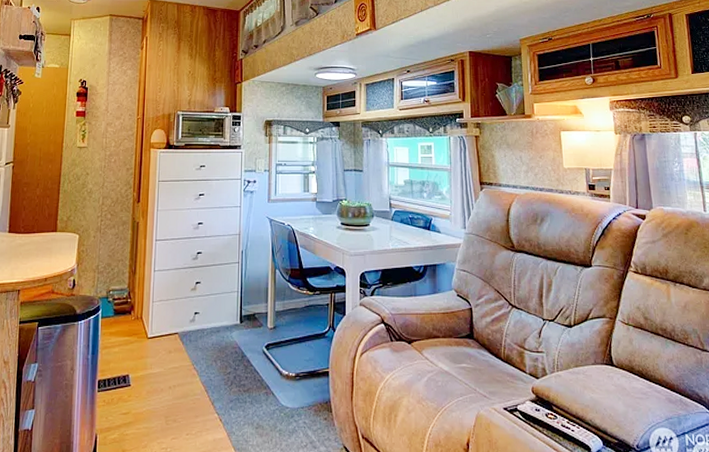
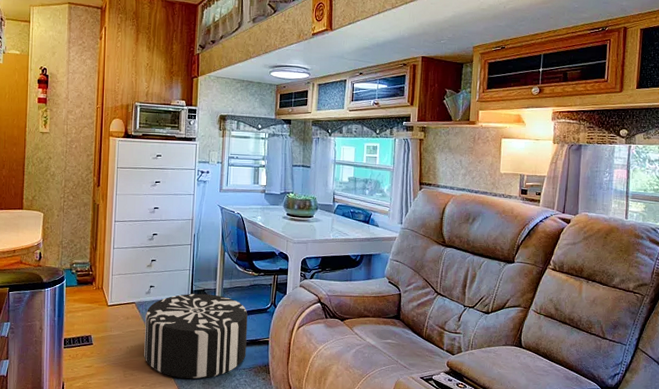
pouf: none [188,319,304,424] -> present [144,293,248,380]

